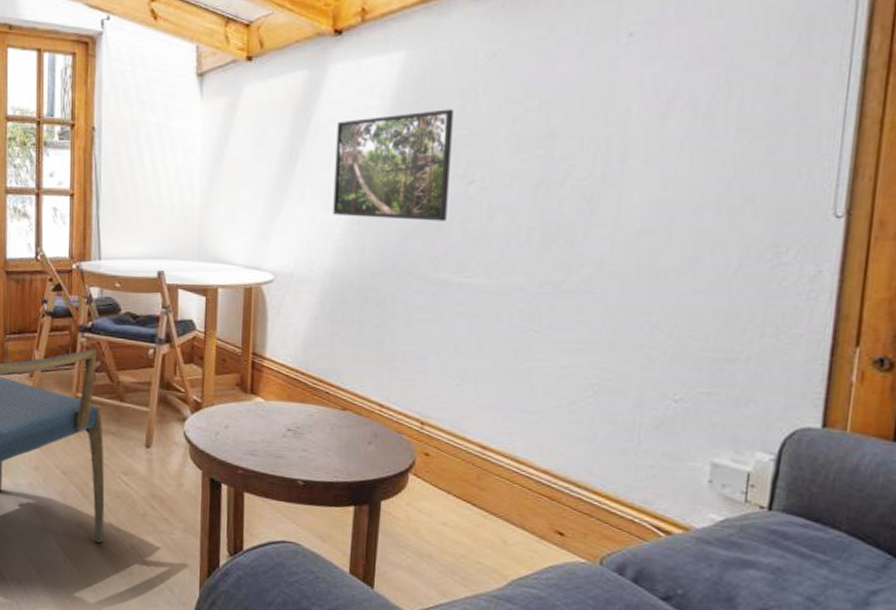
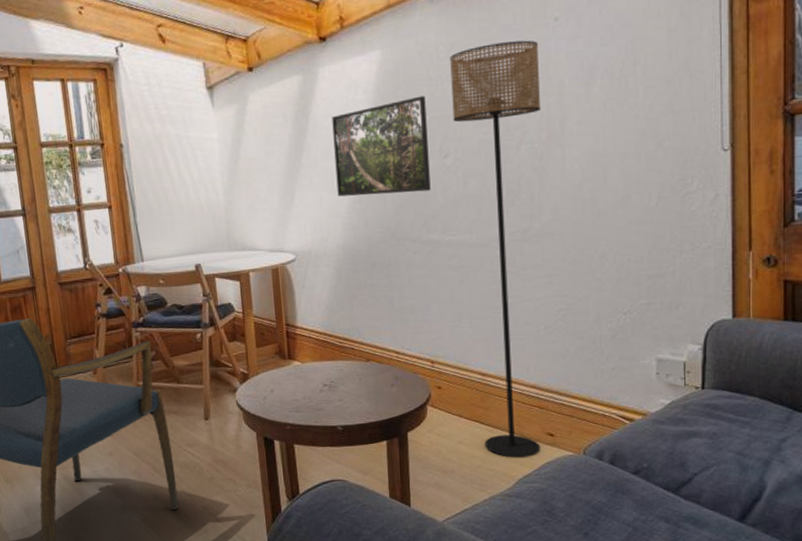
floor lamp: none [474,56,604,556] -> present [450,40,542,458]

